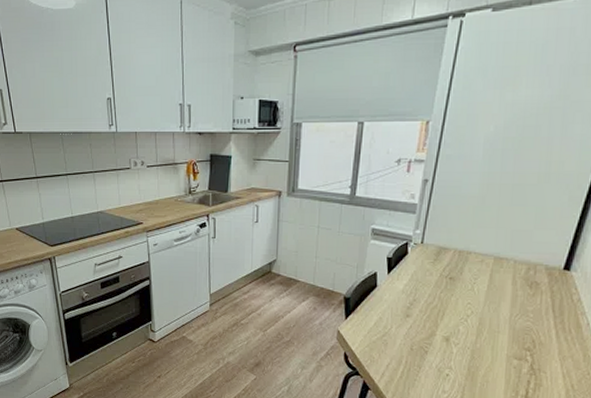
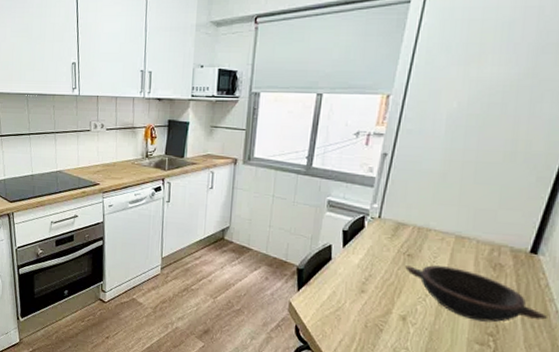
bowl: none [447,287,579,338] -> present [405,265,547,323]

